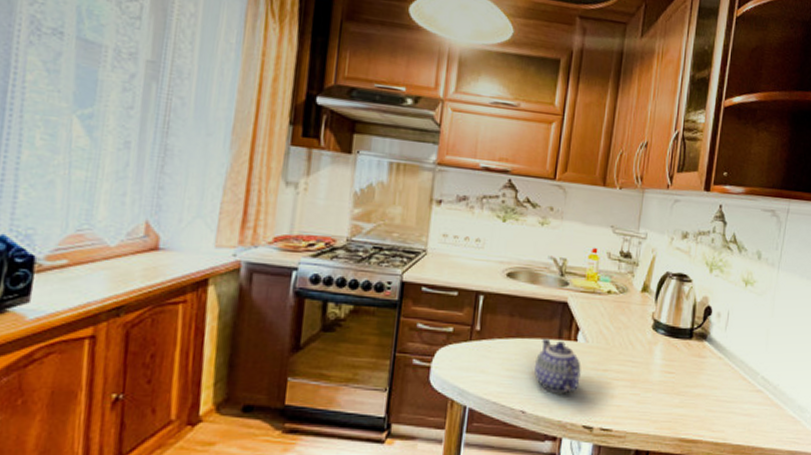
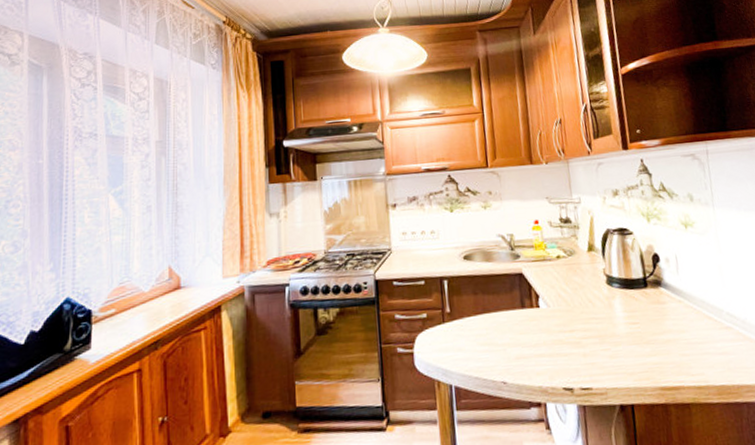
teapot: present [534,338,581,394] -> none [504,309,551,361]

